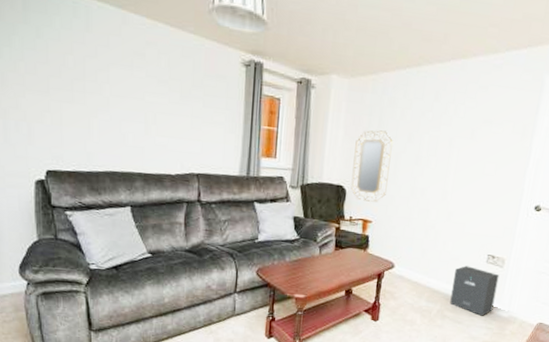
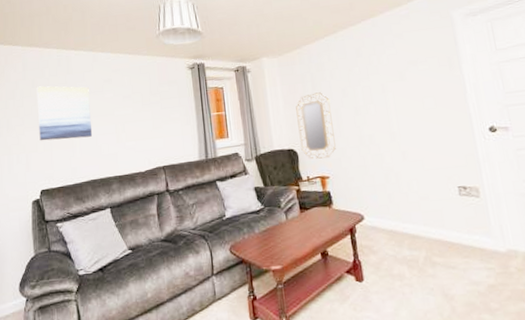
wall art: none [42,38,116,120] -> present [36,86,93,141]
speaker: present [449,266,500,316] -> none [429,202,486,256]

